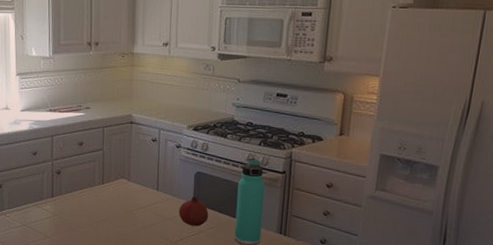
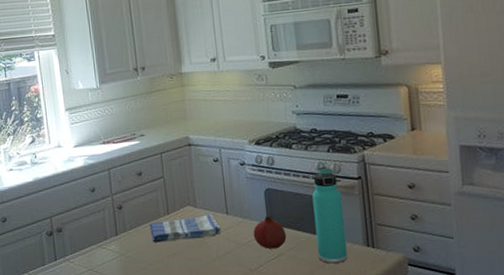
dish towel: none [84,188,150,209] -> present [149,214,221,243]

